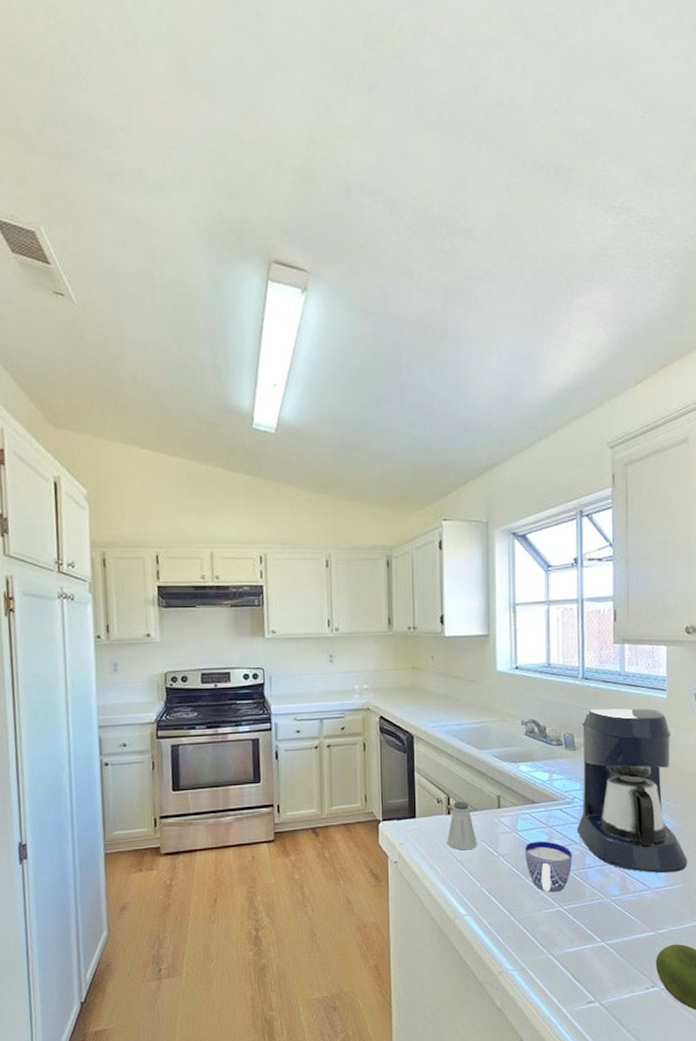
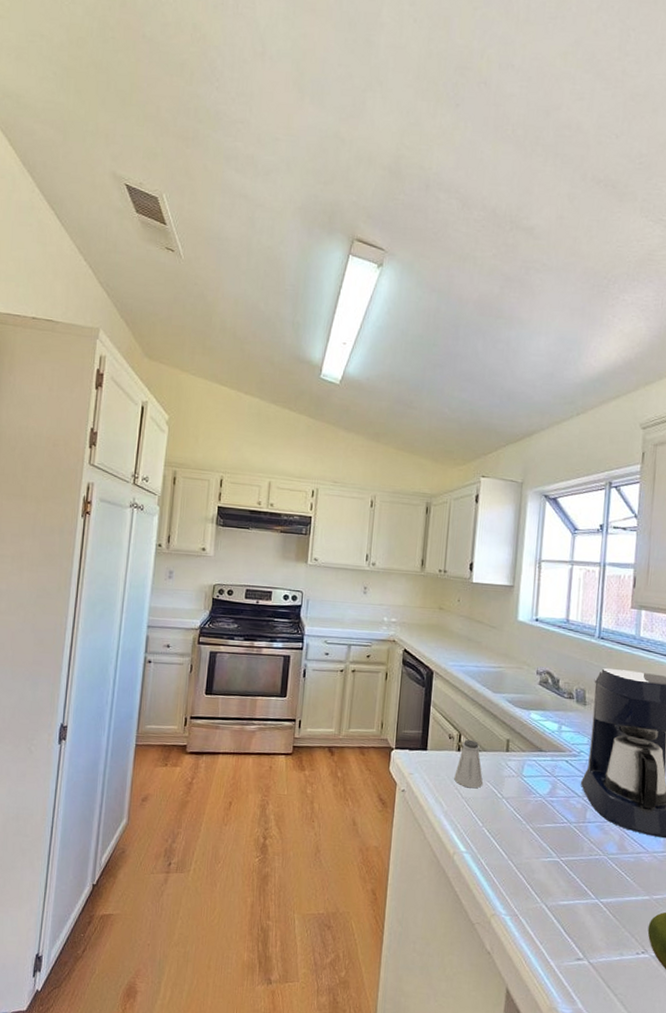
cup: present [525,840,572,892] -> none [528,788,574,842]

